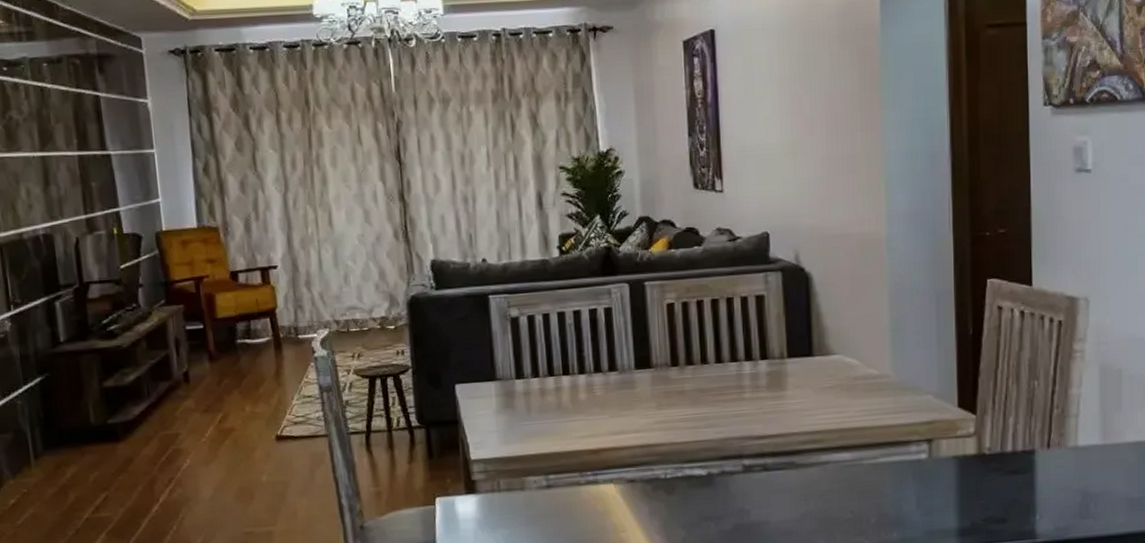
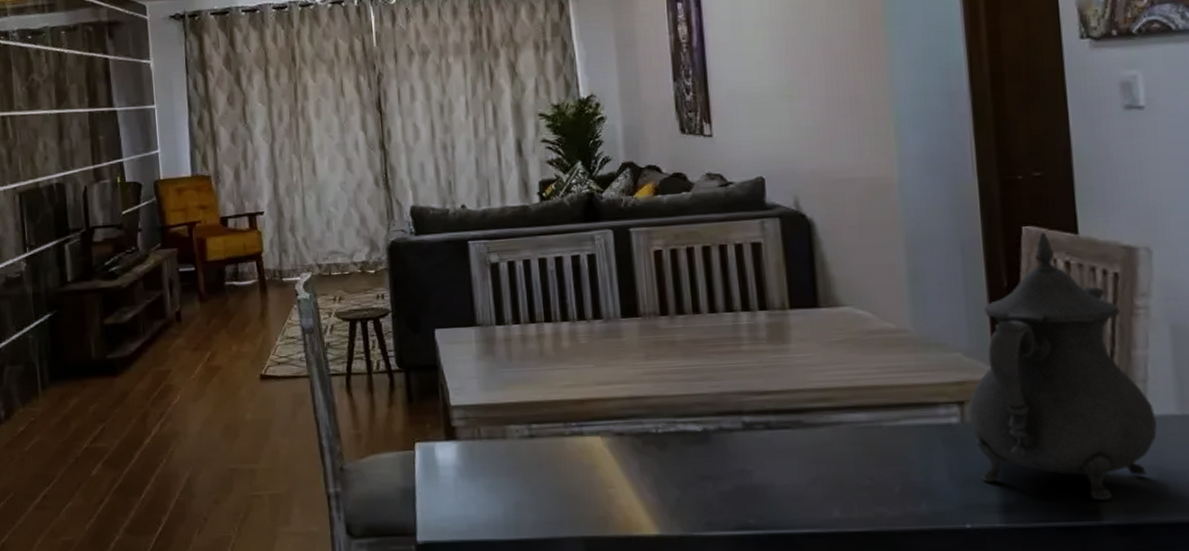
teapot: none [936,284,1084,522] -> present [968,232,1157,501]

